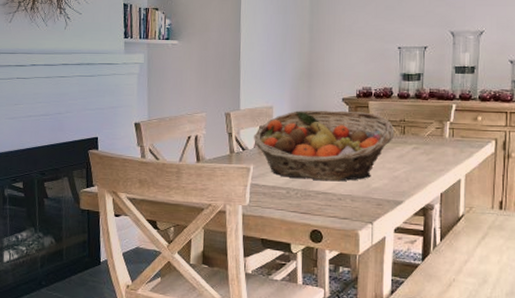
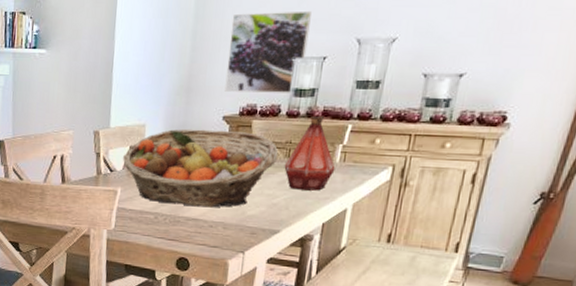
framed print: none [342,8,410,78] -> present [224,10,312,93]
bottle: none [401,98,446,164] -> present [284,116,336,191]

